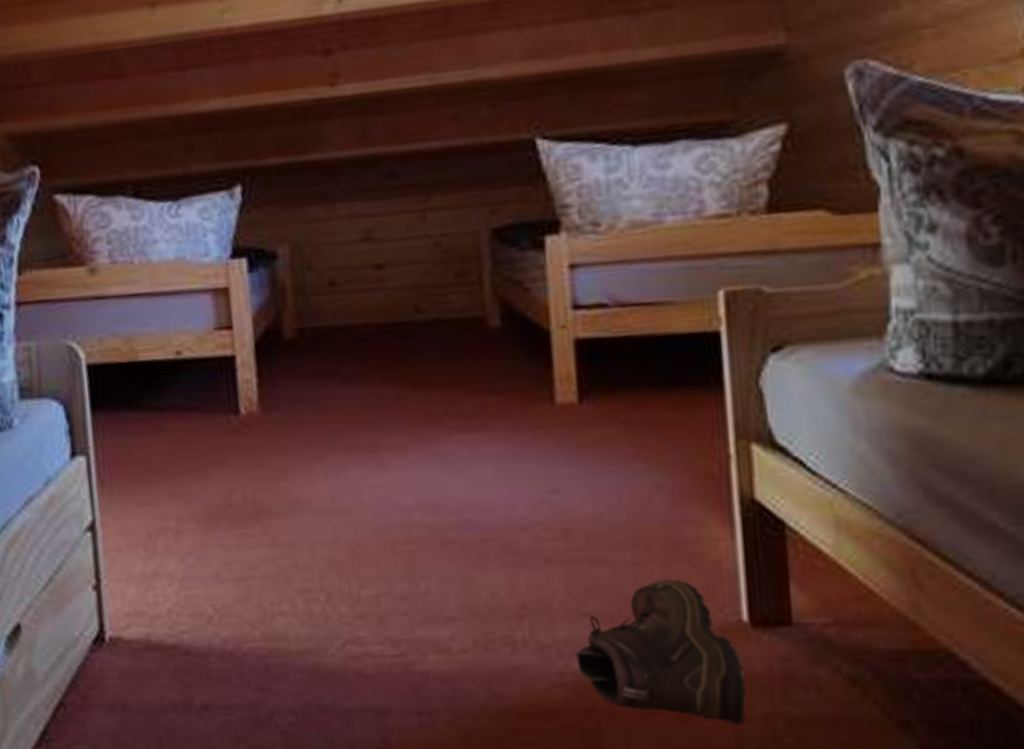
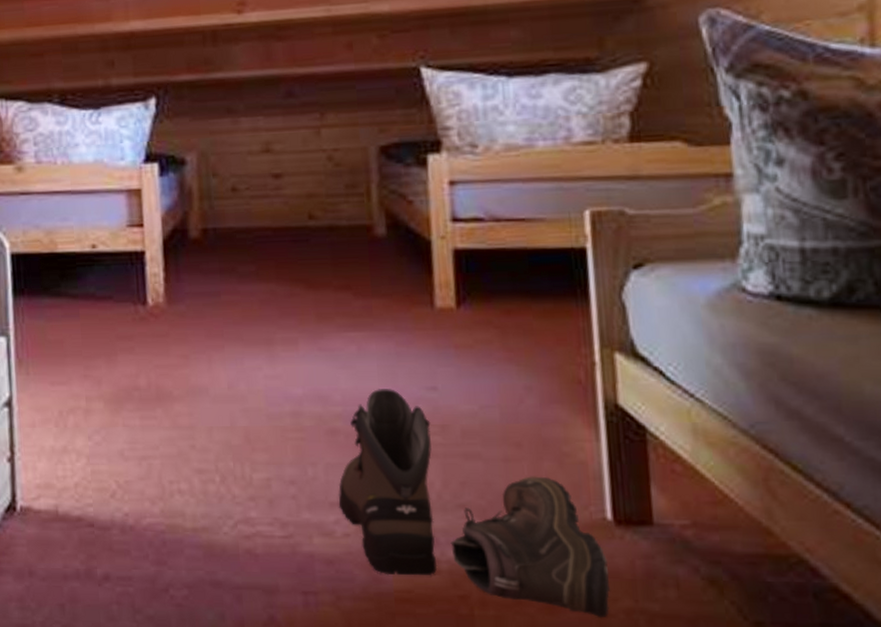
hiking boot: none [453,493,562,691] -> present [338,389,438,576]

